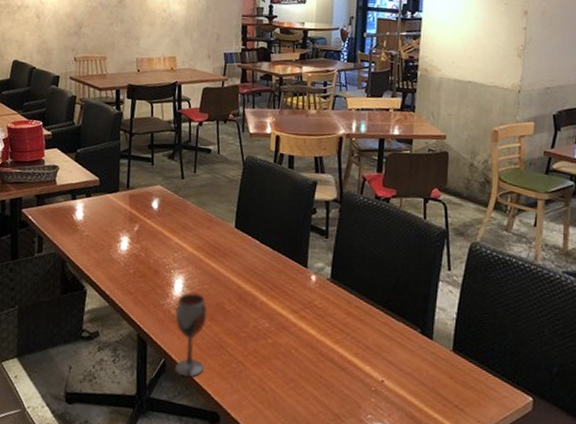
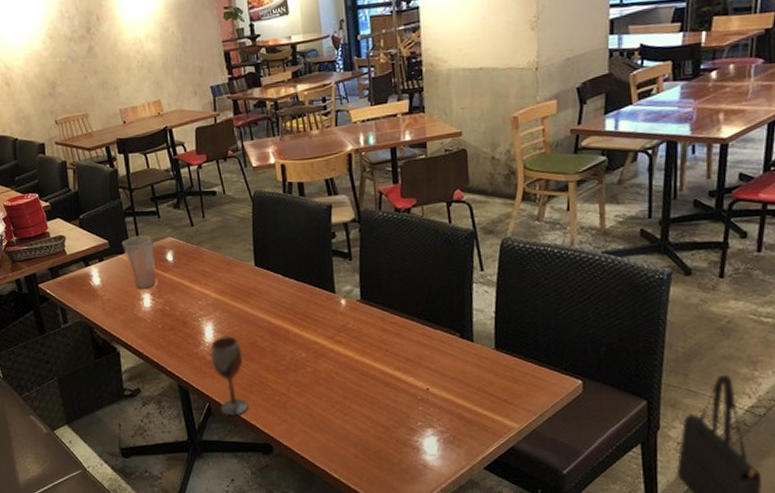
cup: none [111,178,143,232] -> present [121,235,156,289]

